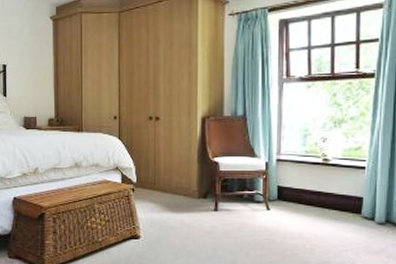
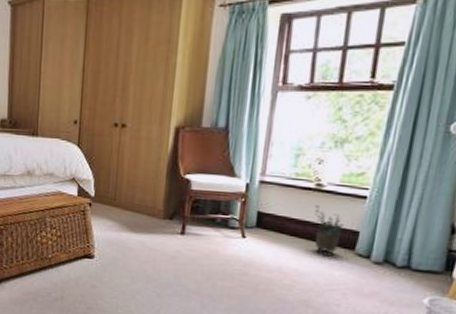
potted plant: none [324,177,350,218] -> present [314,205,344,254]

